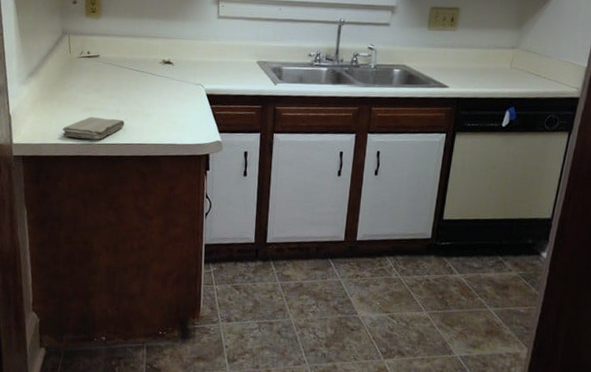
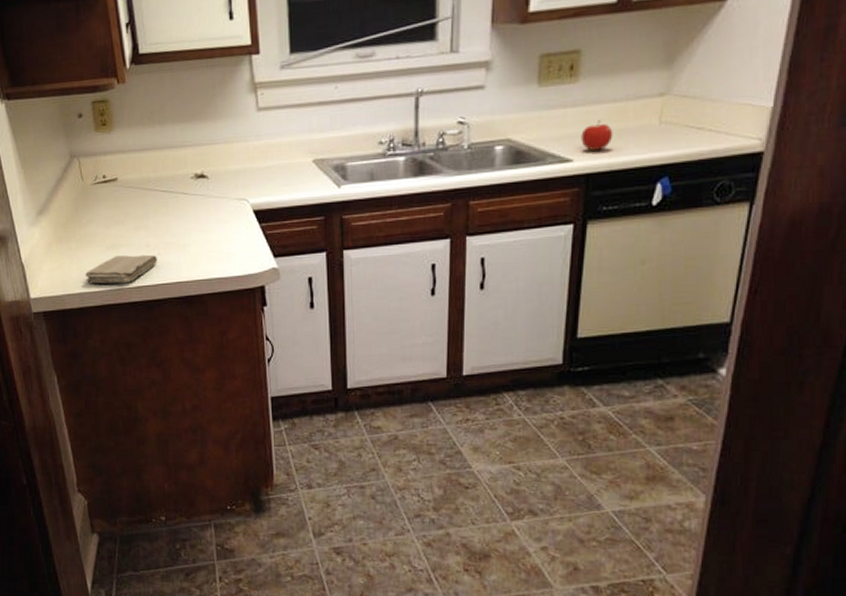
fruit: none [455,60,478,82] -> present [581,120,613,151]

